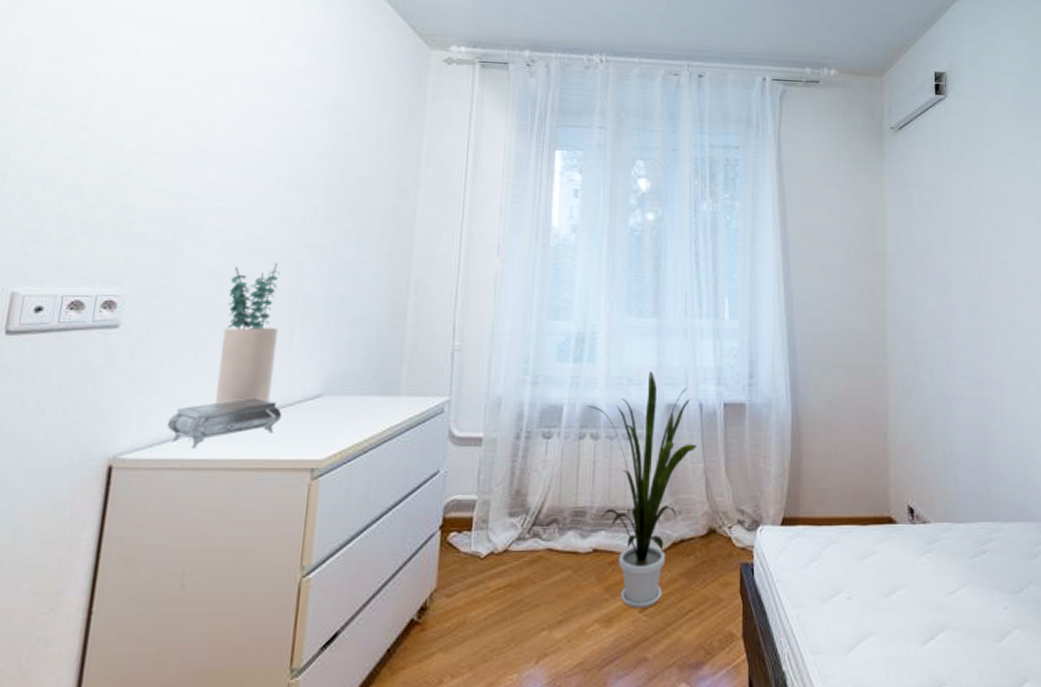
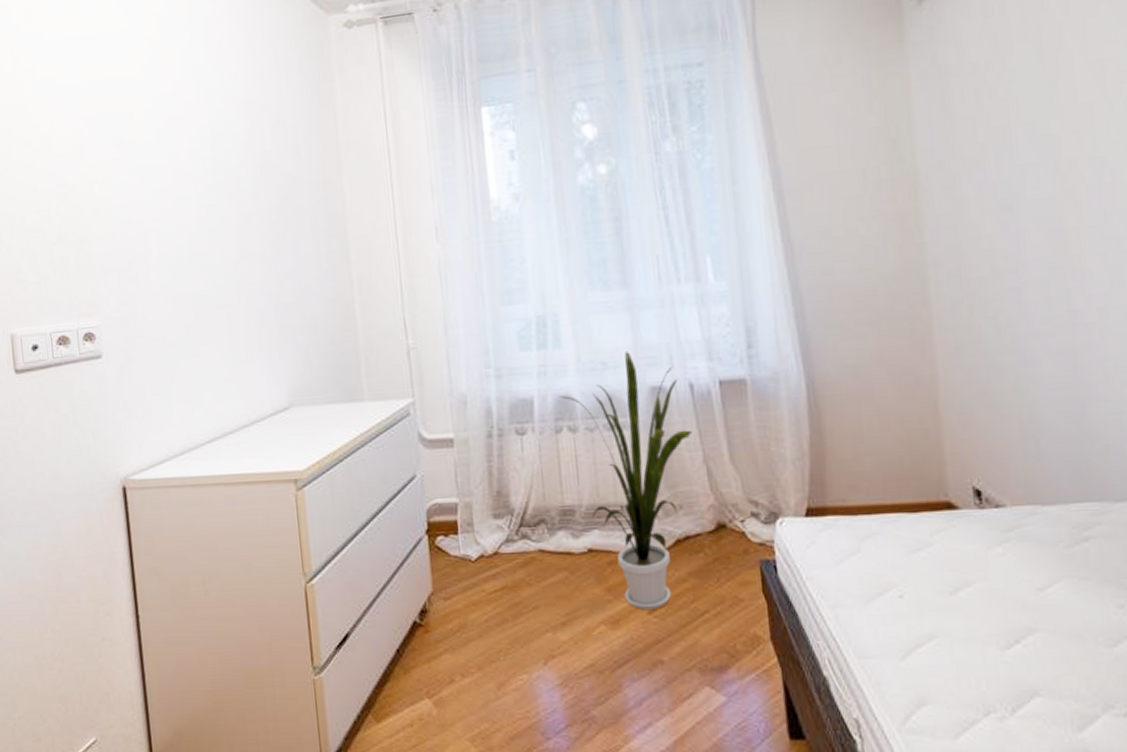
jewelry box: present [167,398,282,450] -> none [161,414,258,468]
vase: present [214,263,280,405] -> none [186,278,245,424]

